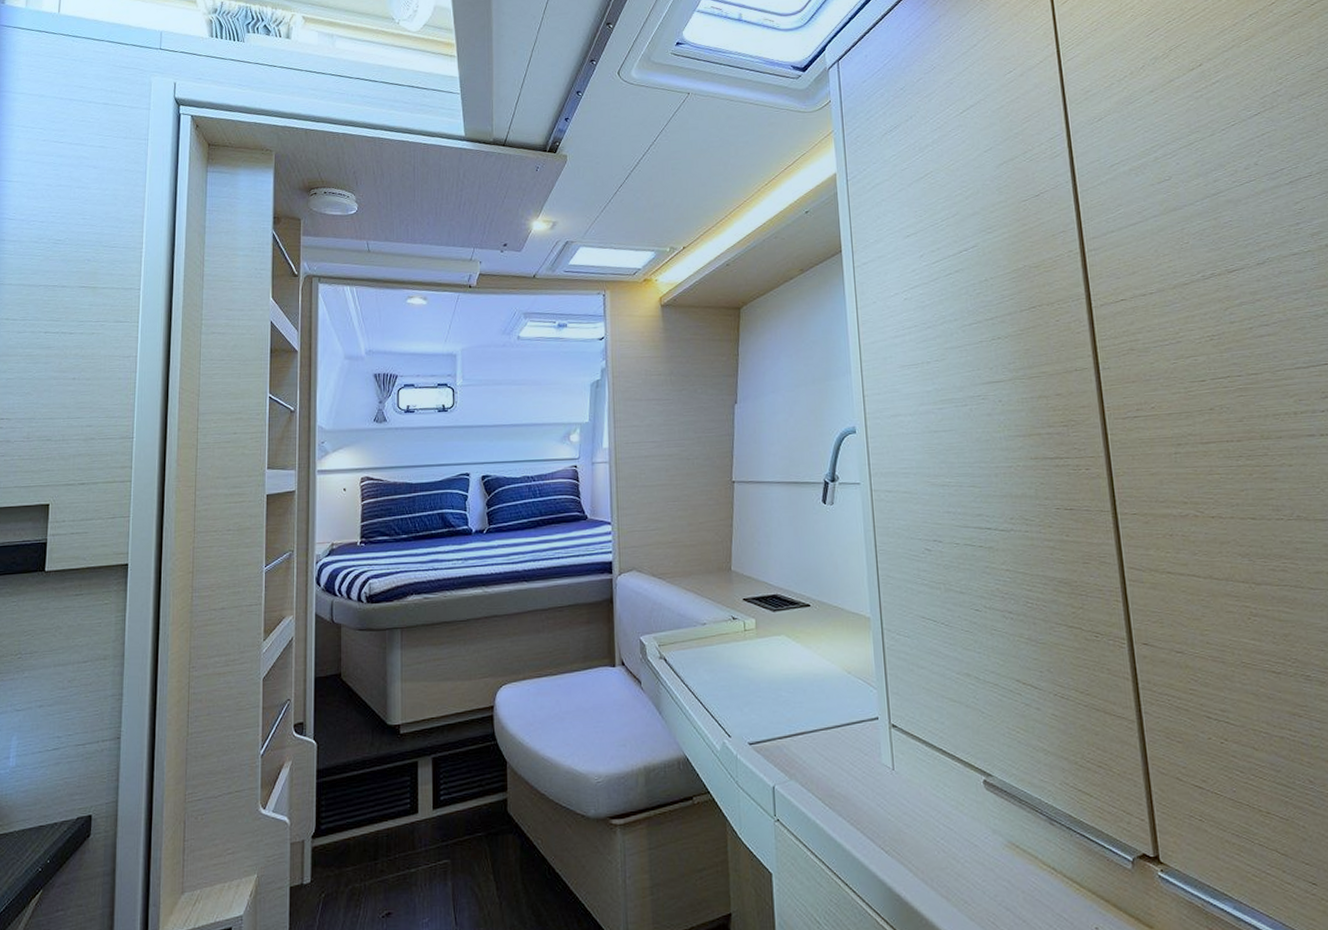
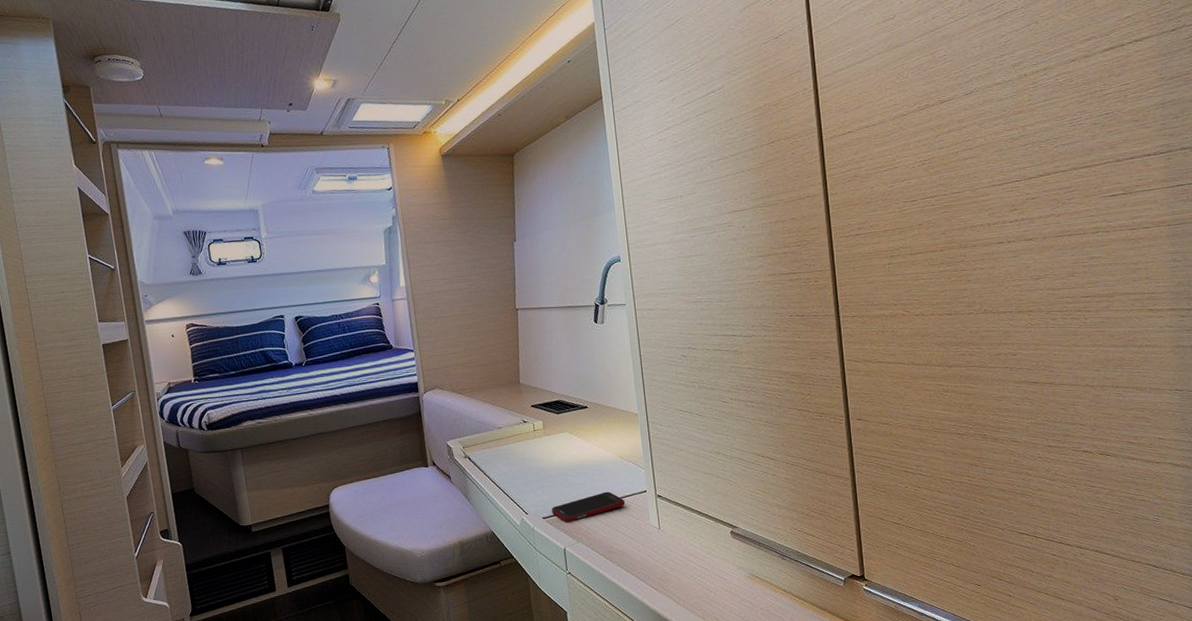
cell phone: none [760,715,851,752] -> present [552,491,625,523]

